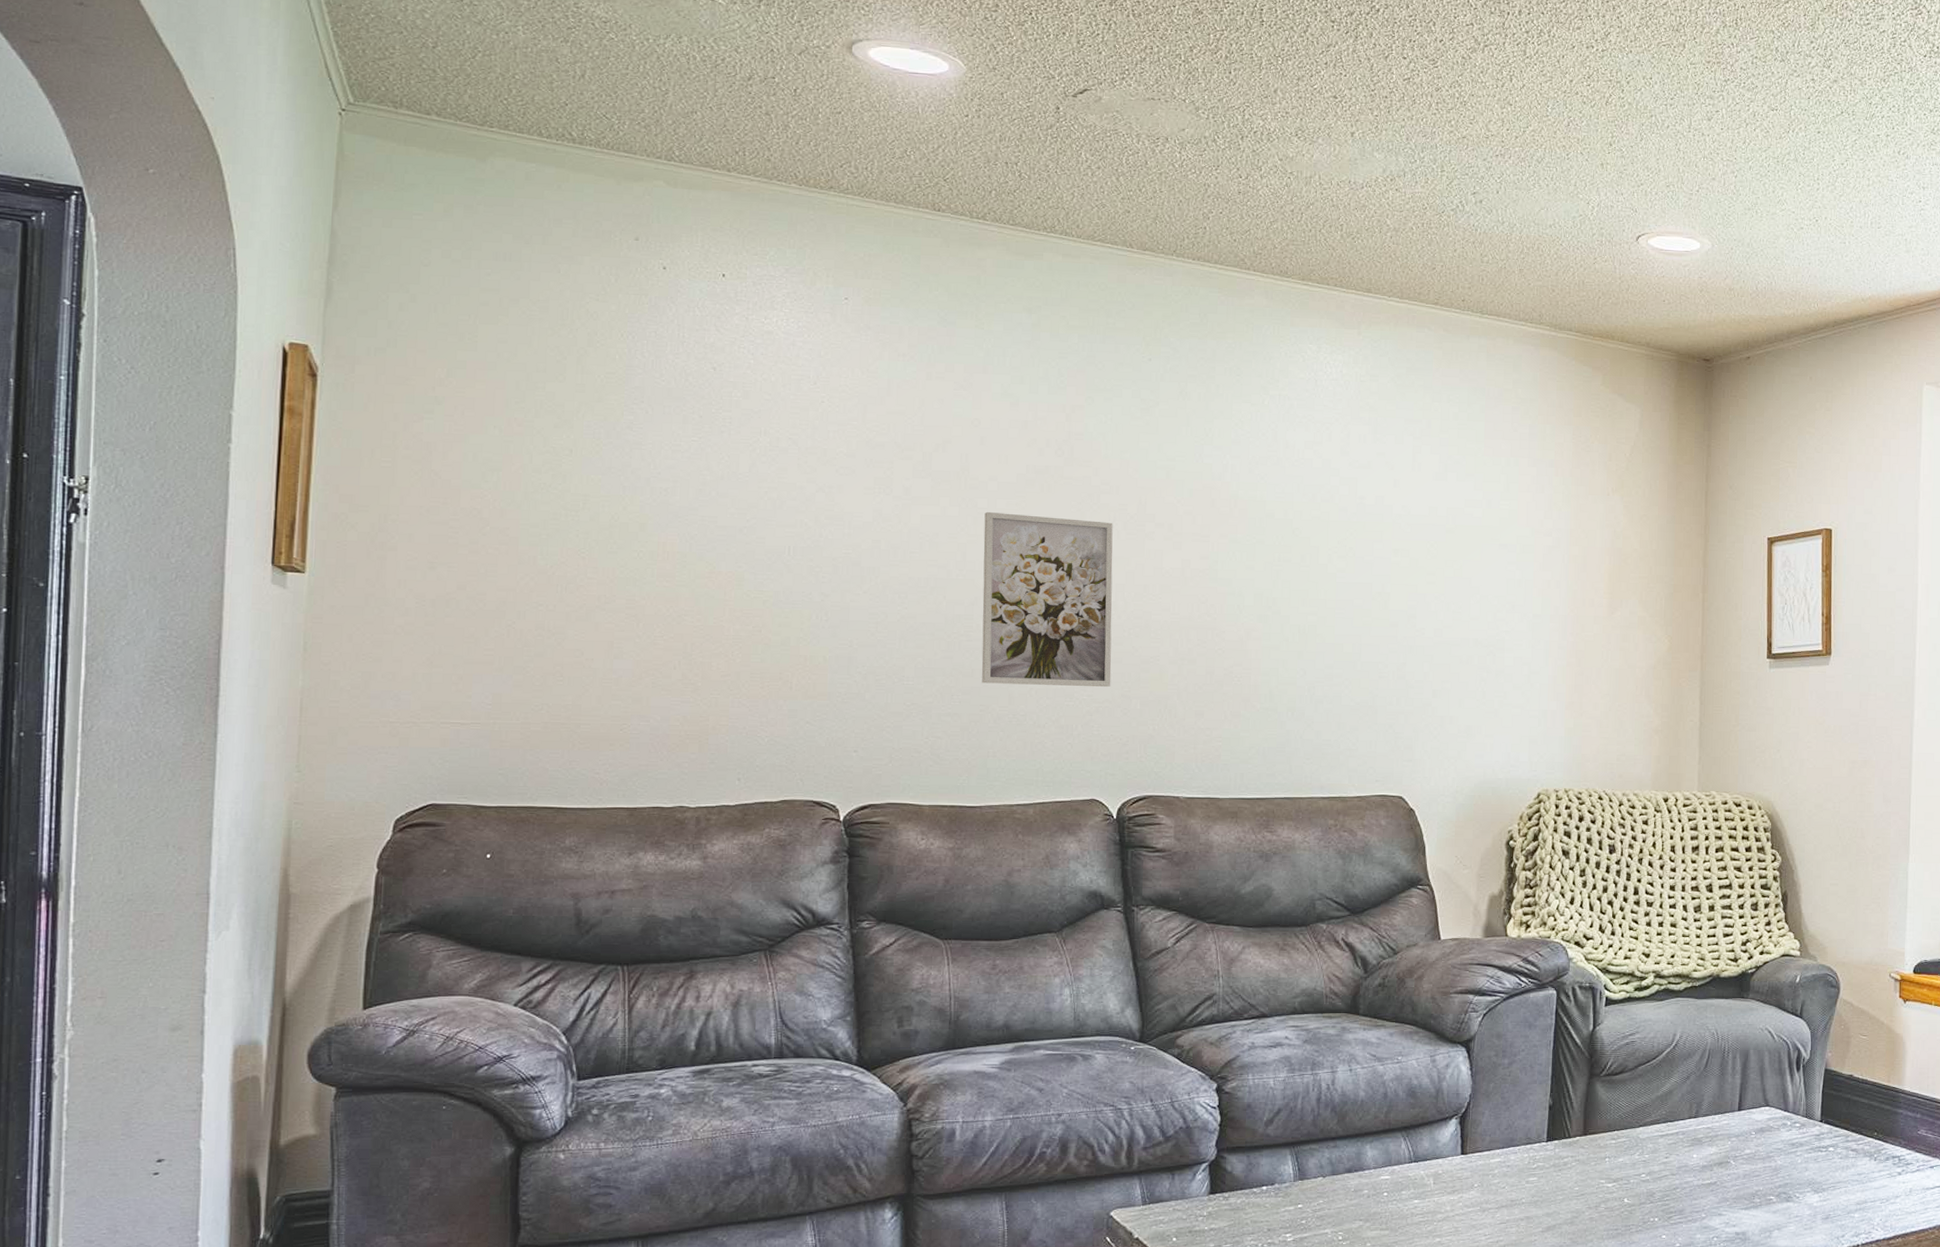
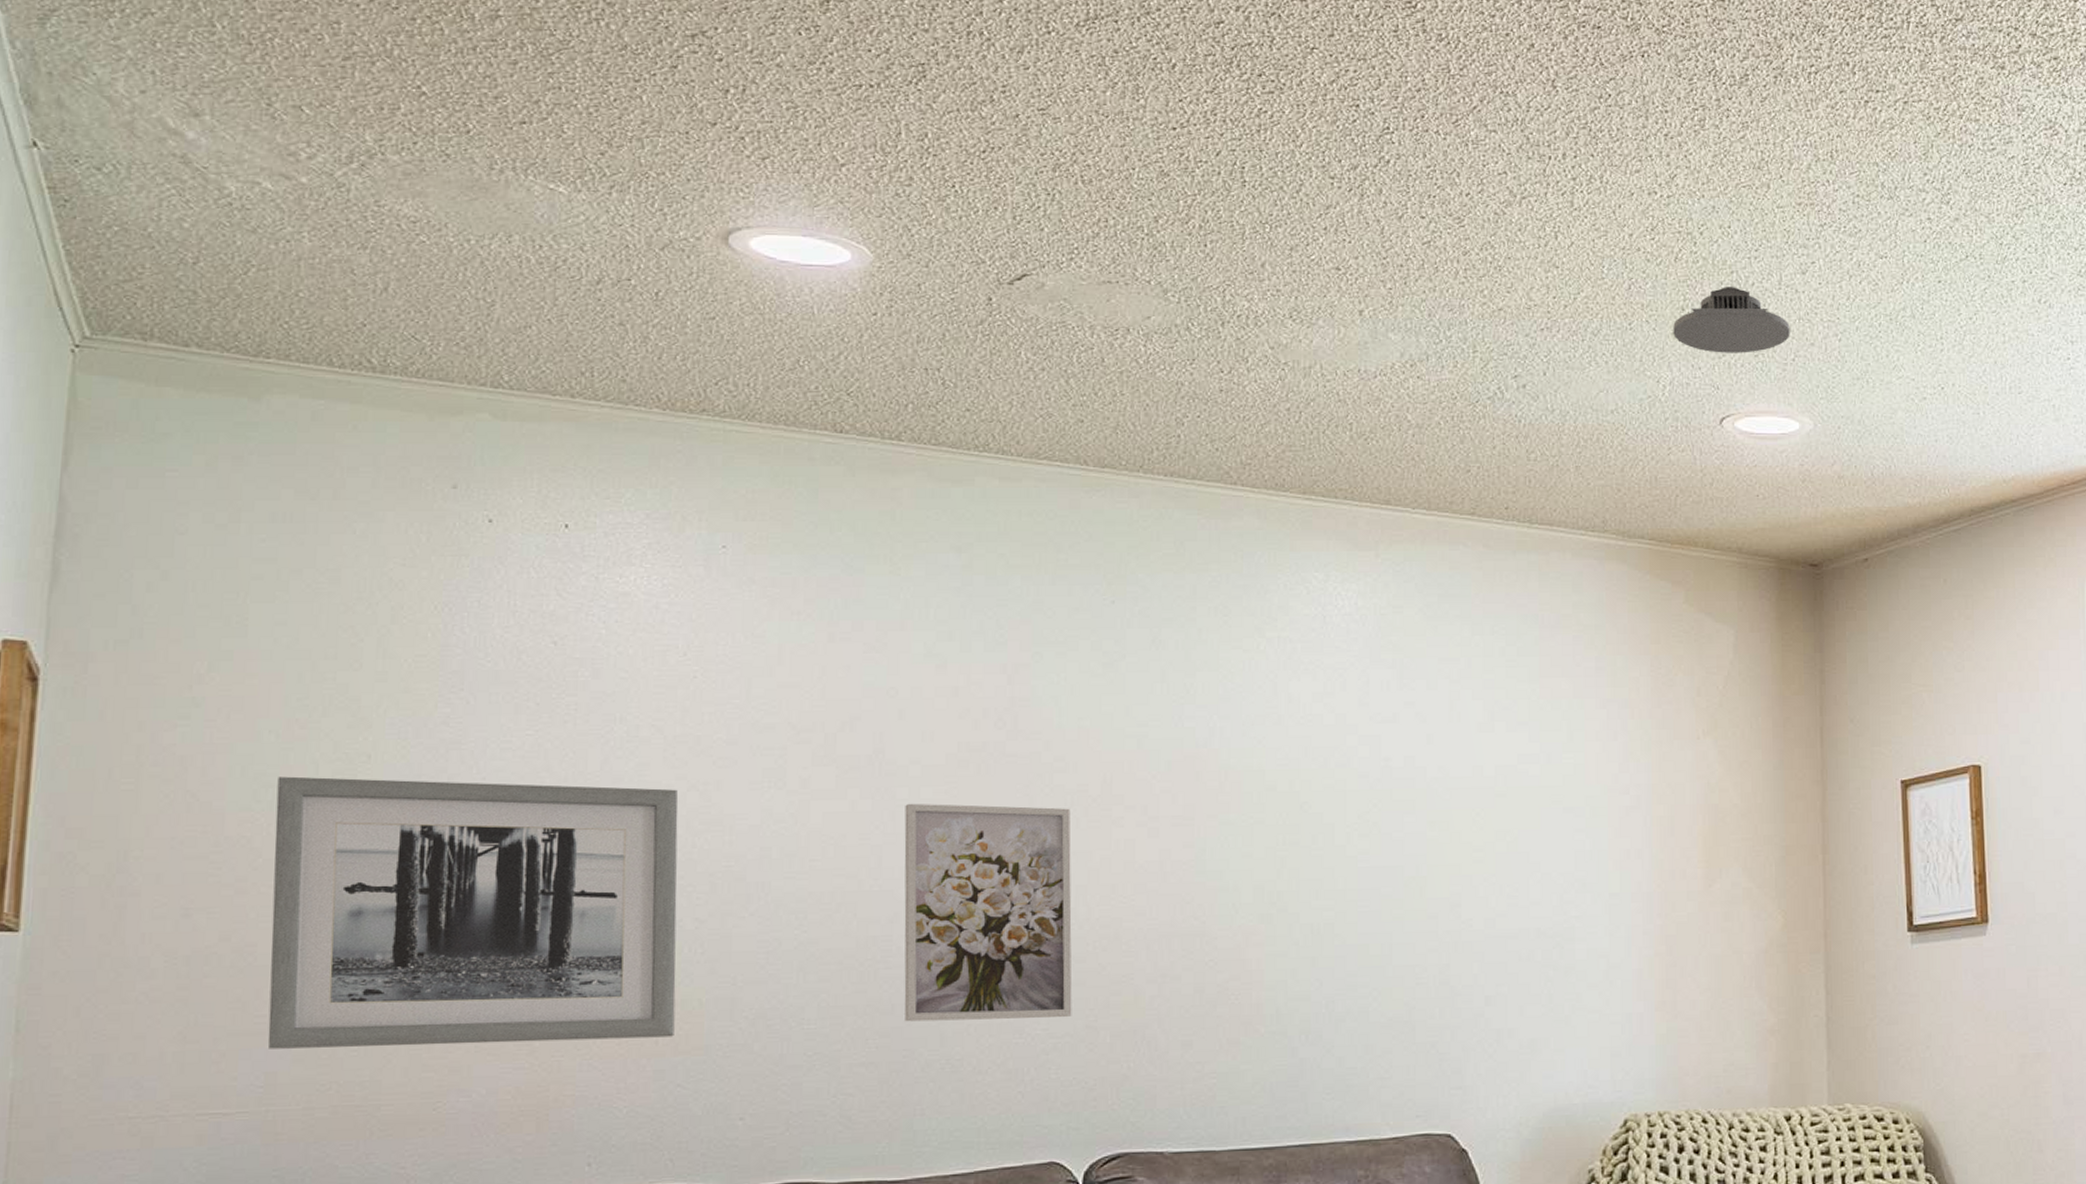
wall art: none [494,463,809,685] -> present [267,776,679,1049]
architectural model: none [1602,128,1696,184] -> present [1673,287,1790,353]

